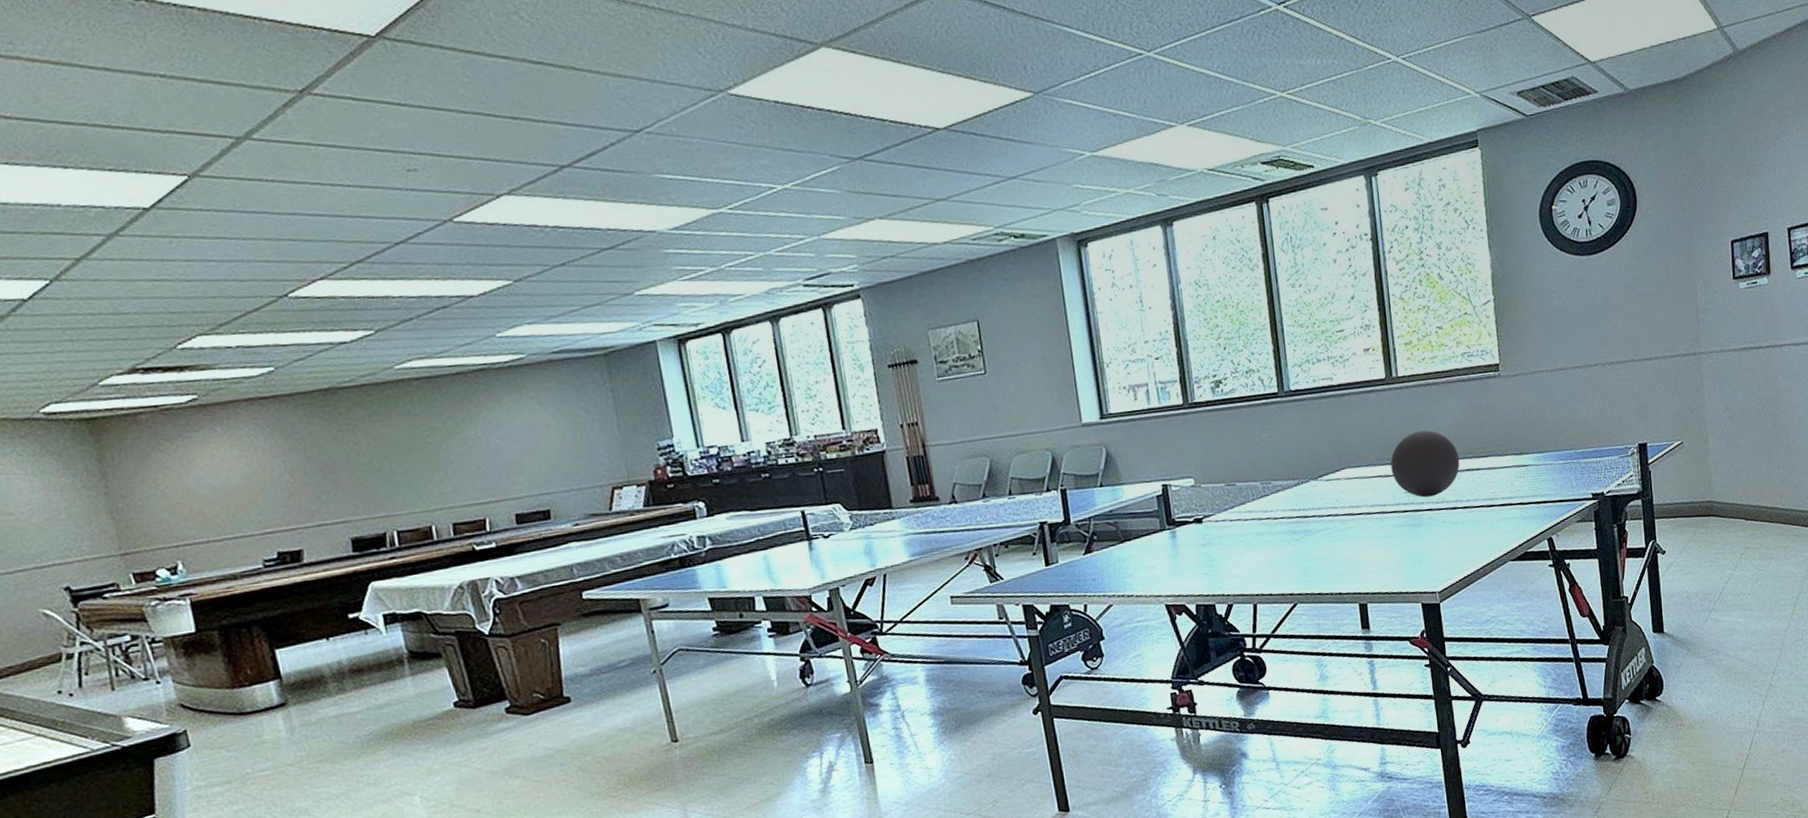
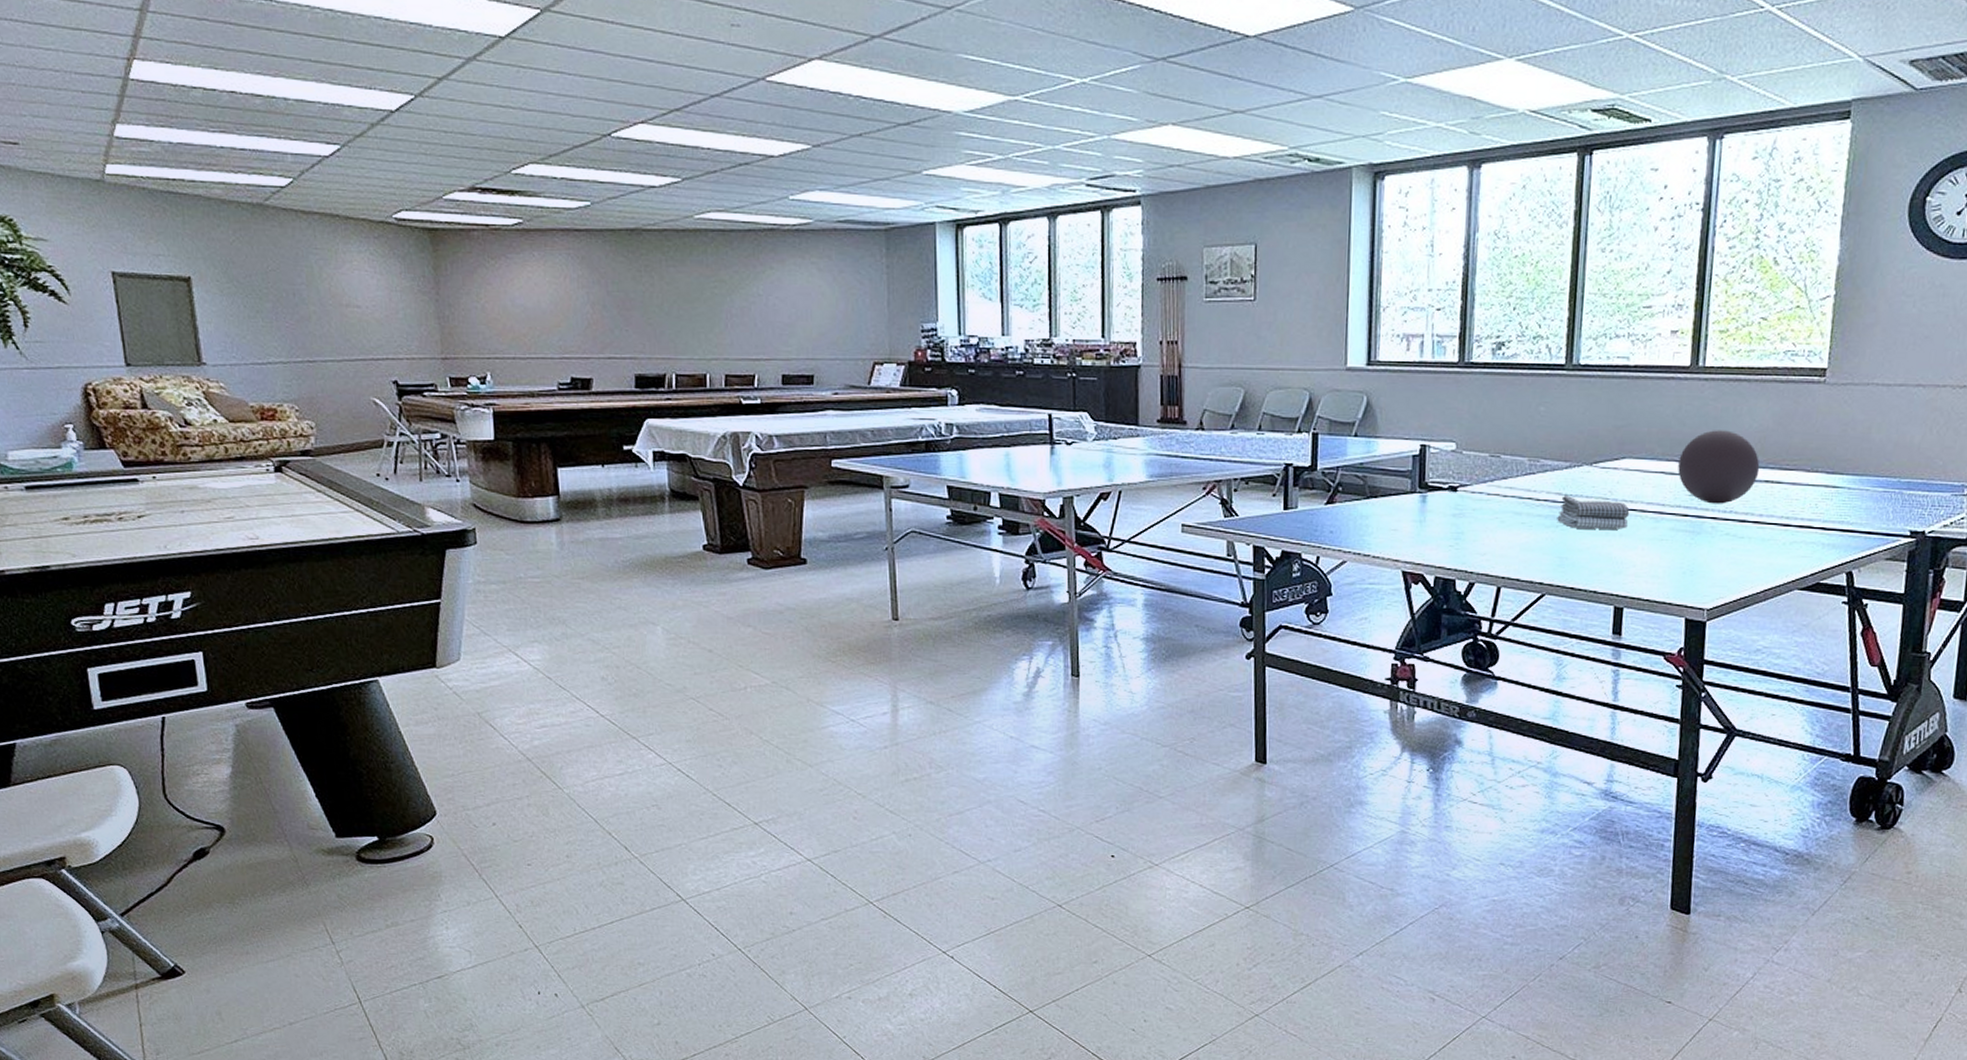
towel: none [1295,508,1358,539] -> present [1557,496,1630,529]

